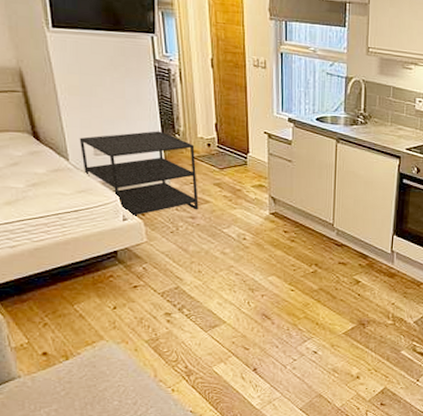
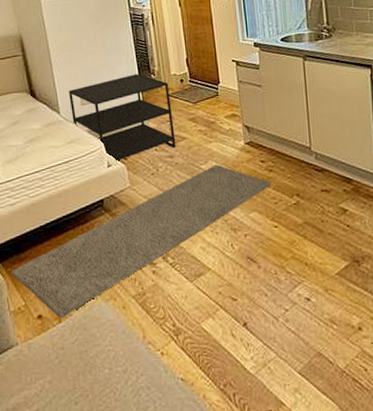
rug: none [12,230,293,357] -> present [11,164,272,319]

